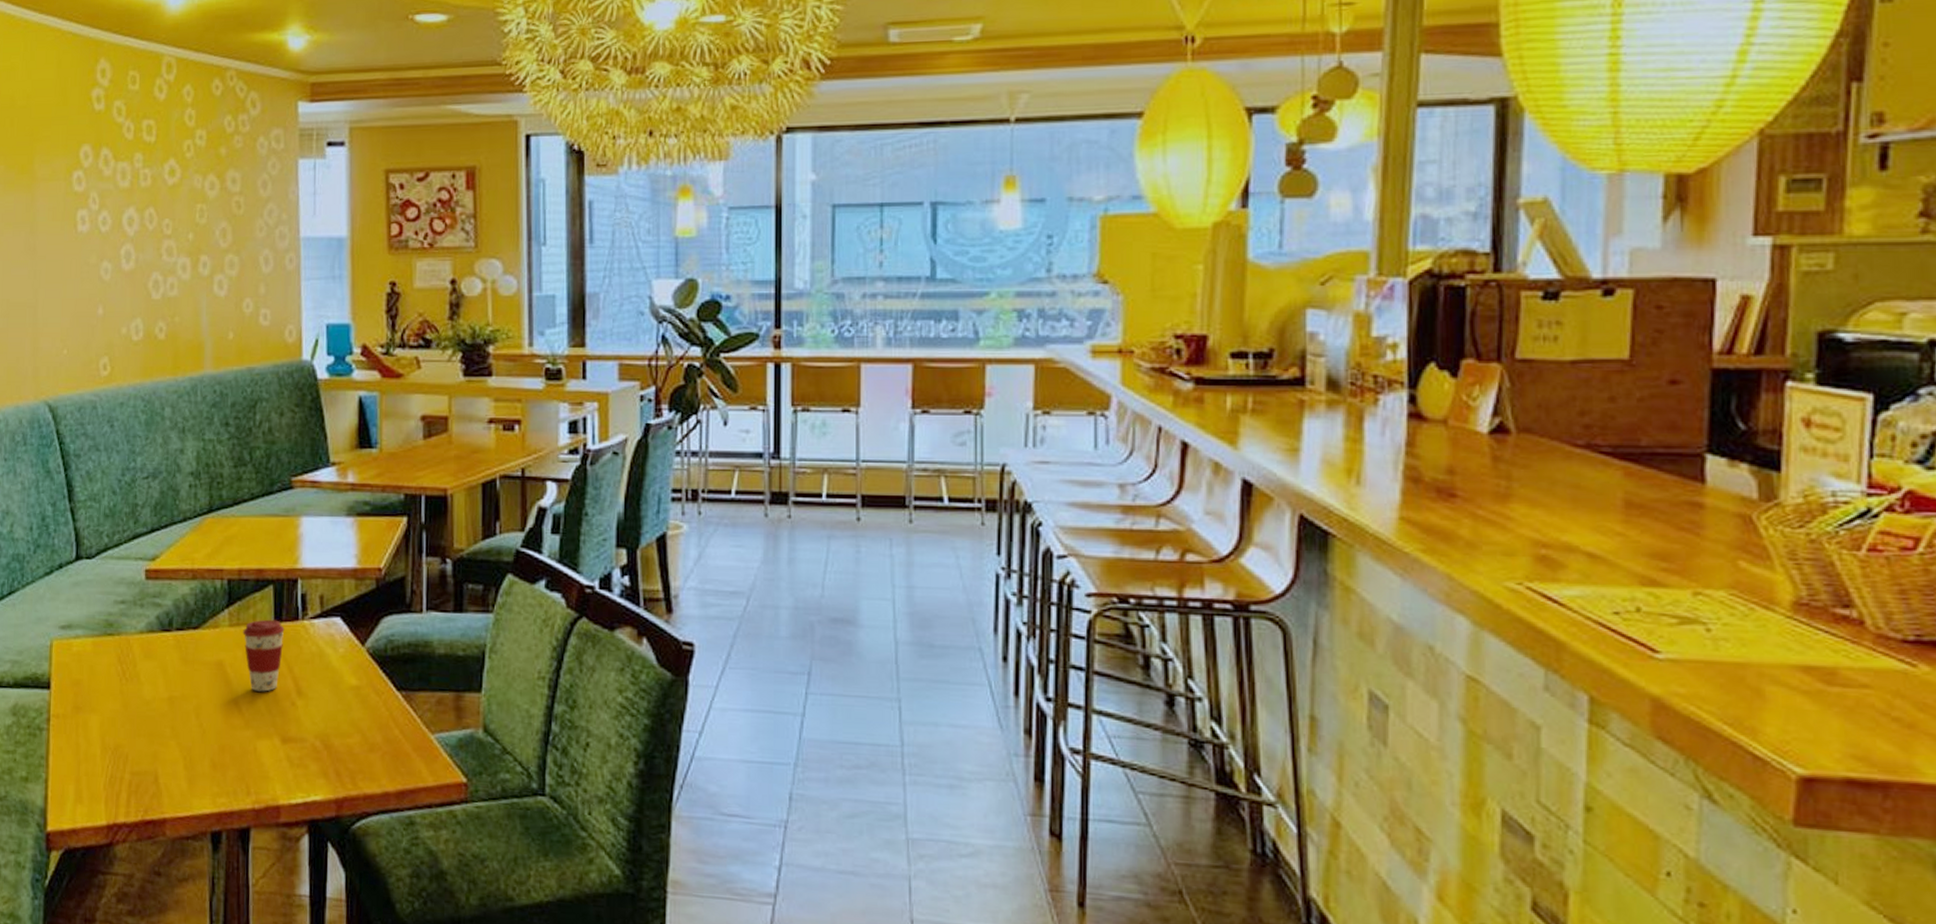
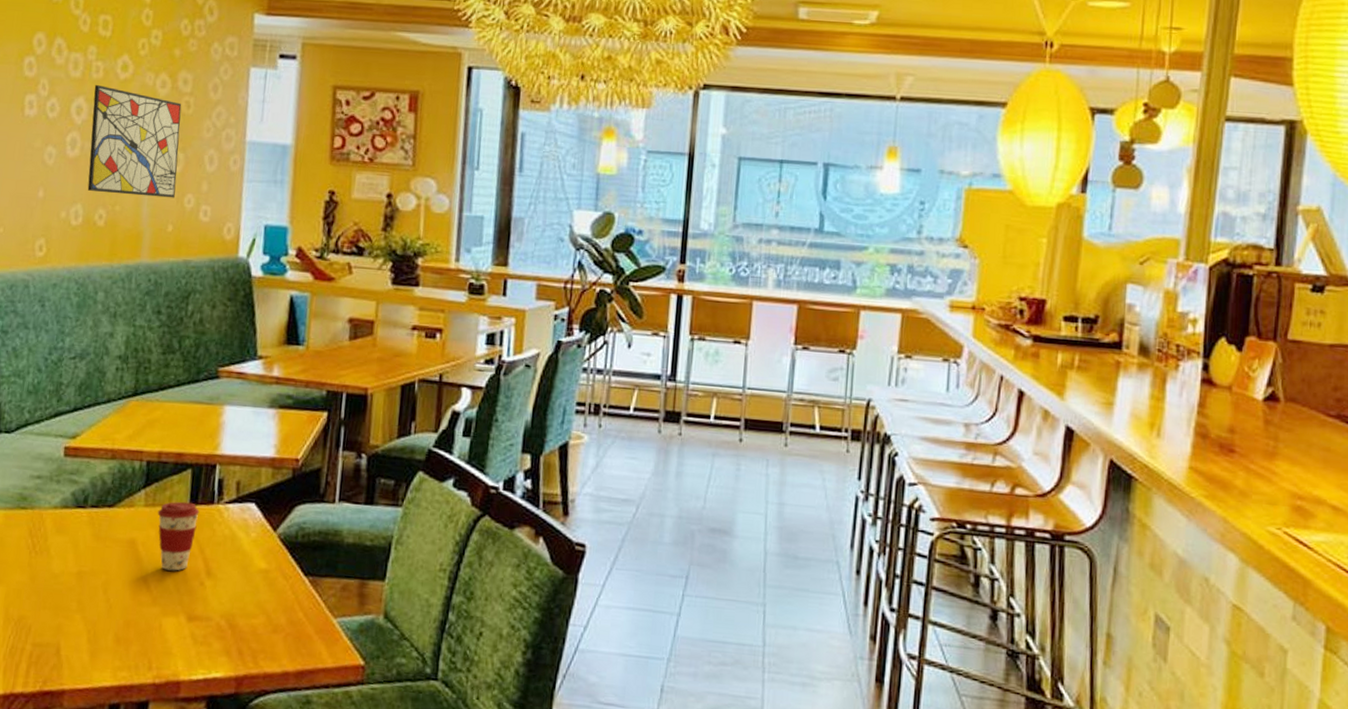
wall art: none [143,193,233,305] -> present [87,85,182,198]

